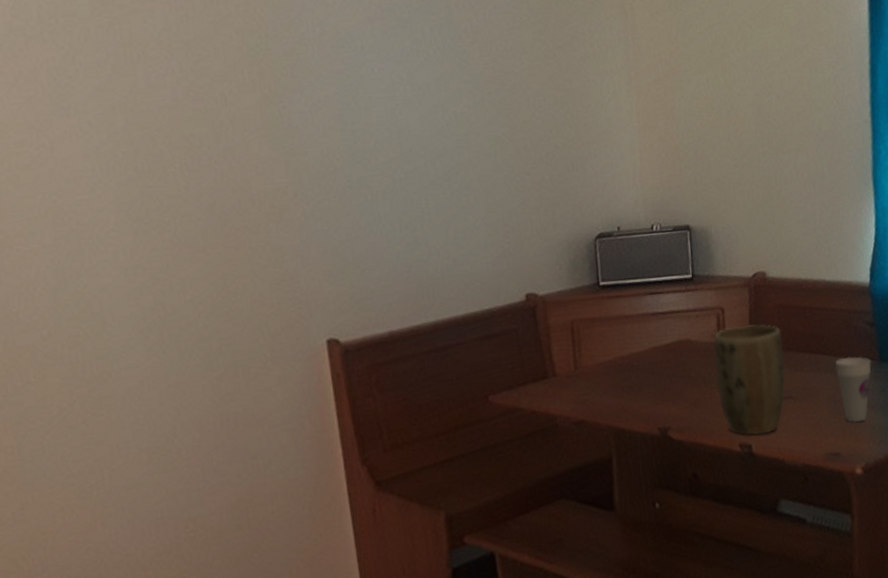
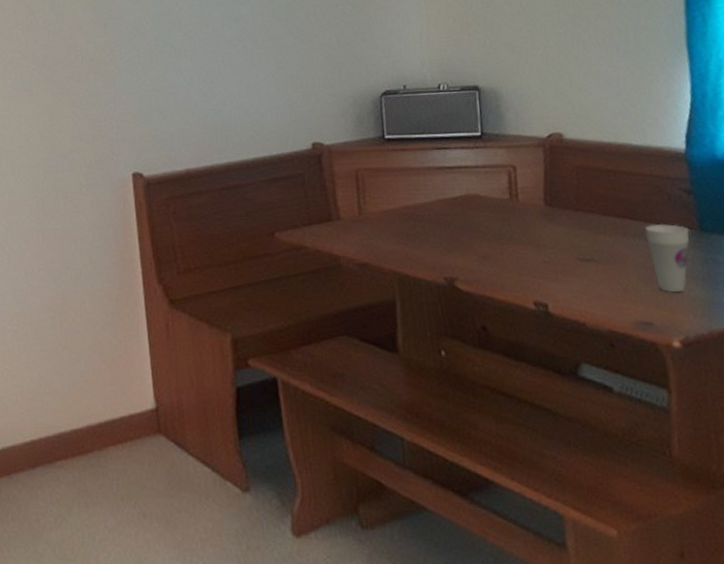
plant pot: present [713,324,786,436] -> none [504,183,587,295]

